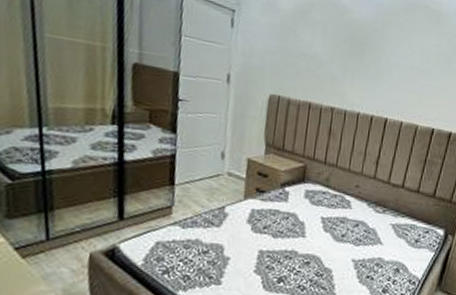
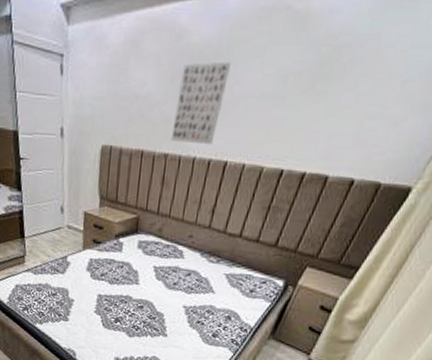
wall art: none [336,34,385,104] -> present [171,61,231,145]

